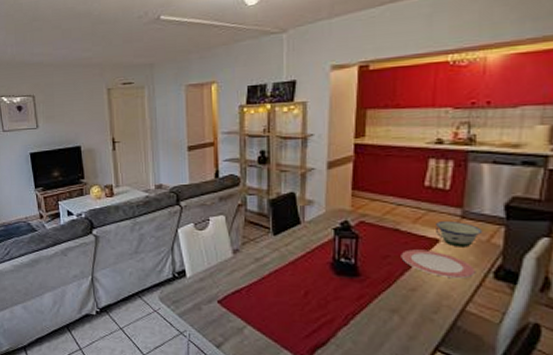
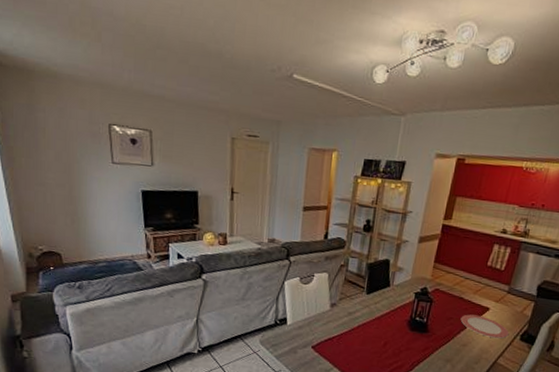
bowl: present [436,220,483,248] -> none [488,294,520,316]

